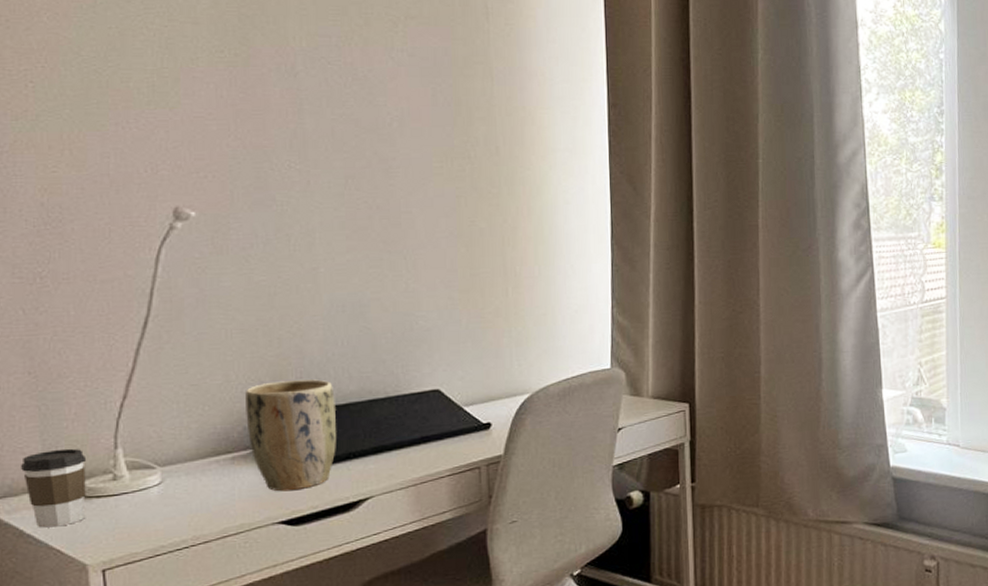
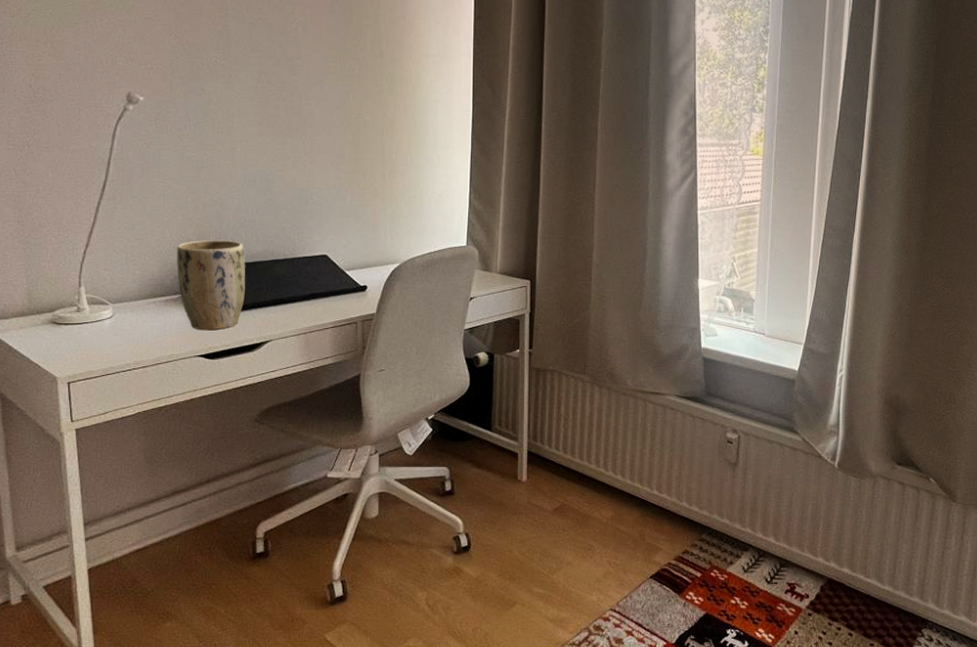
coffee cup: present [21,448,87,528] -> none [11,284,59,346]

